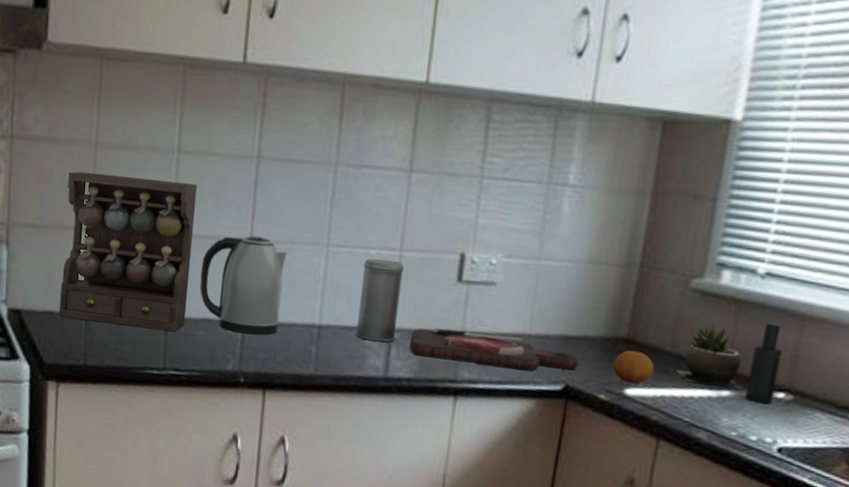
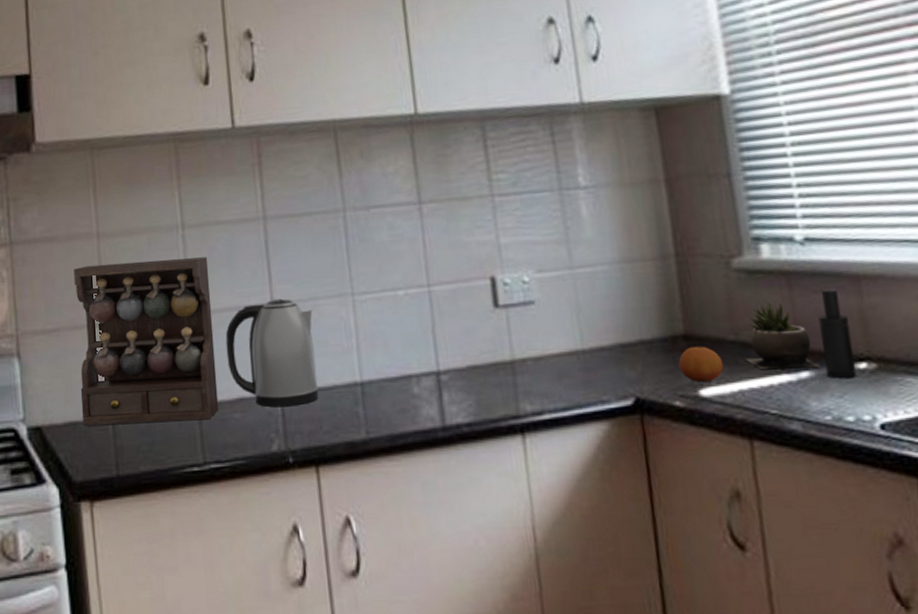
canister: present [355,258,404,343] -> none [393,297,444,390]
cutting board: present [410,328,579,371] -> none [460,355,643,396]

